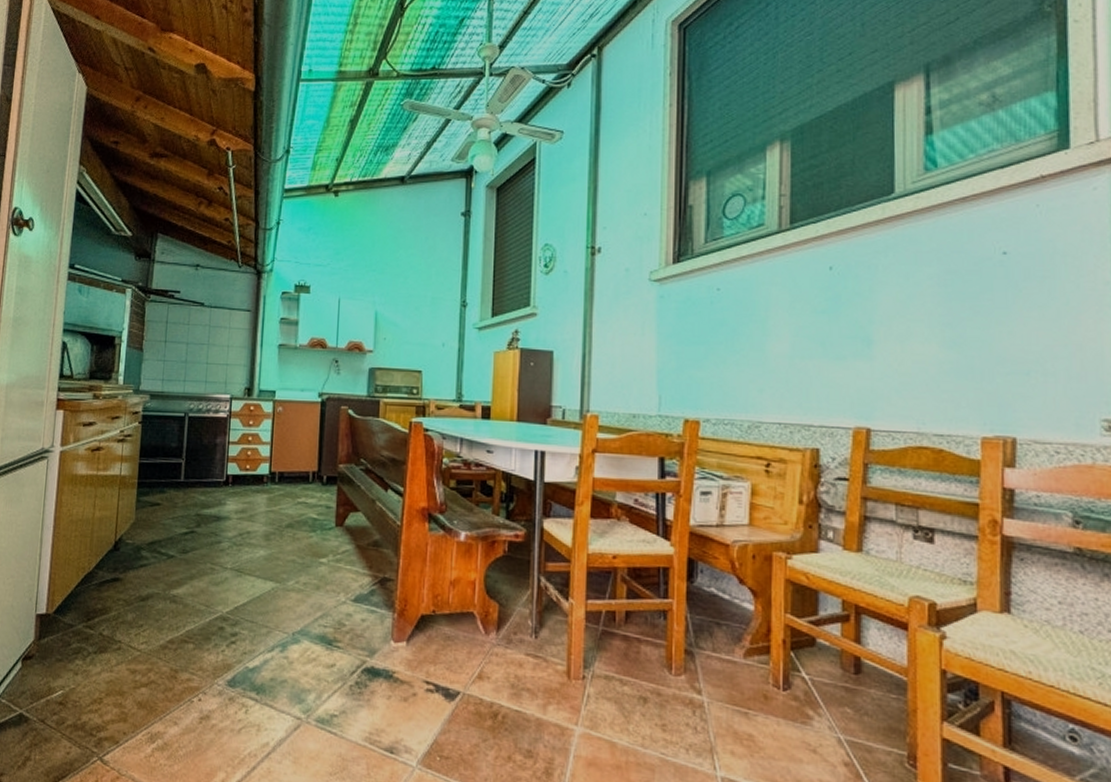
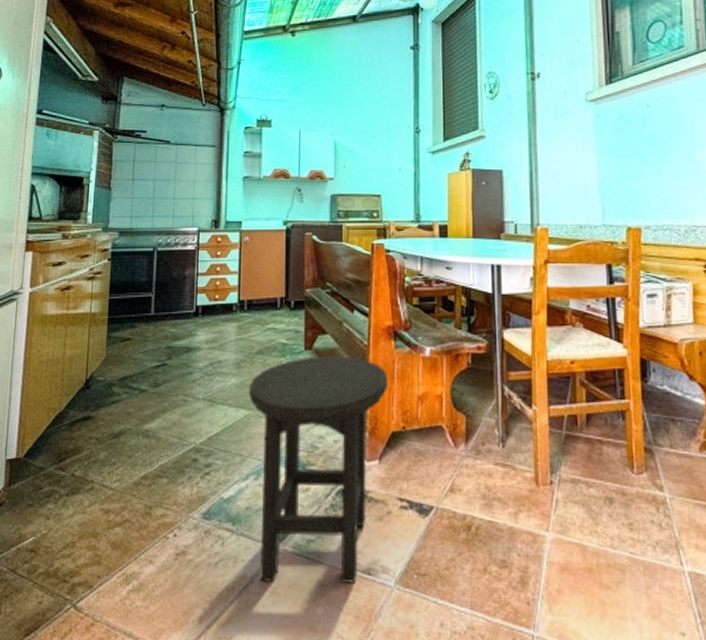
stool: none [276,533,420,760] -> present [248,356,388,583]

